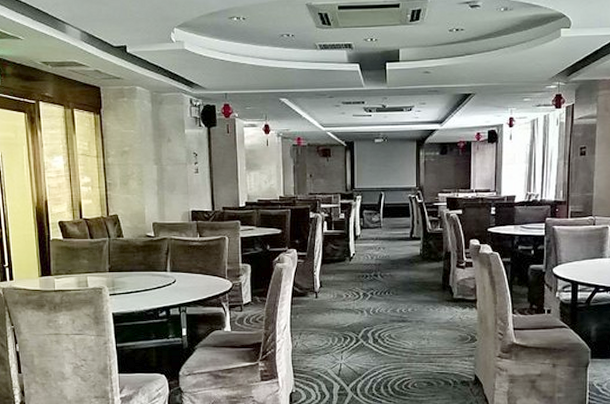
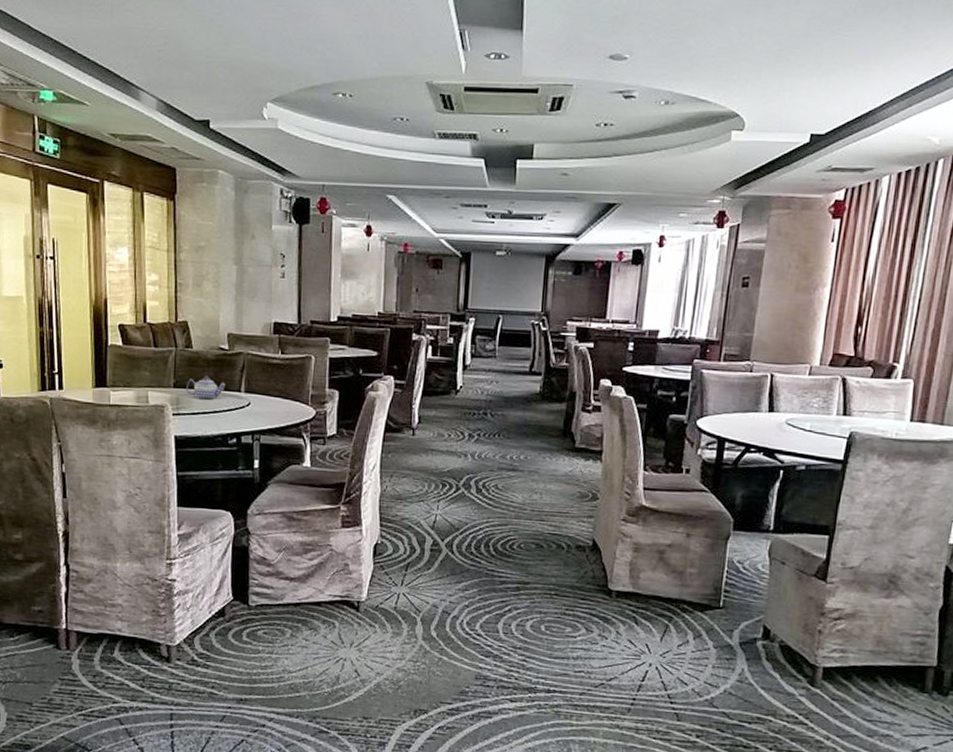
teapot: none [120,259,154,281] -> present [186,375,226,401]

